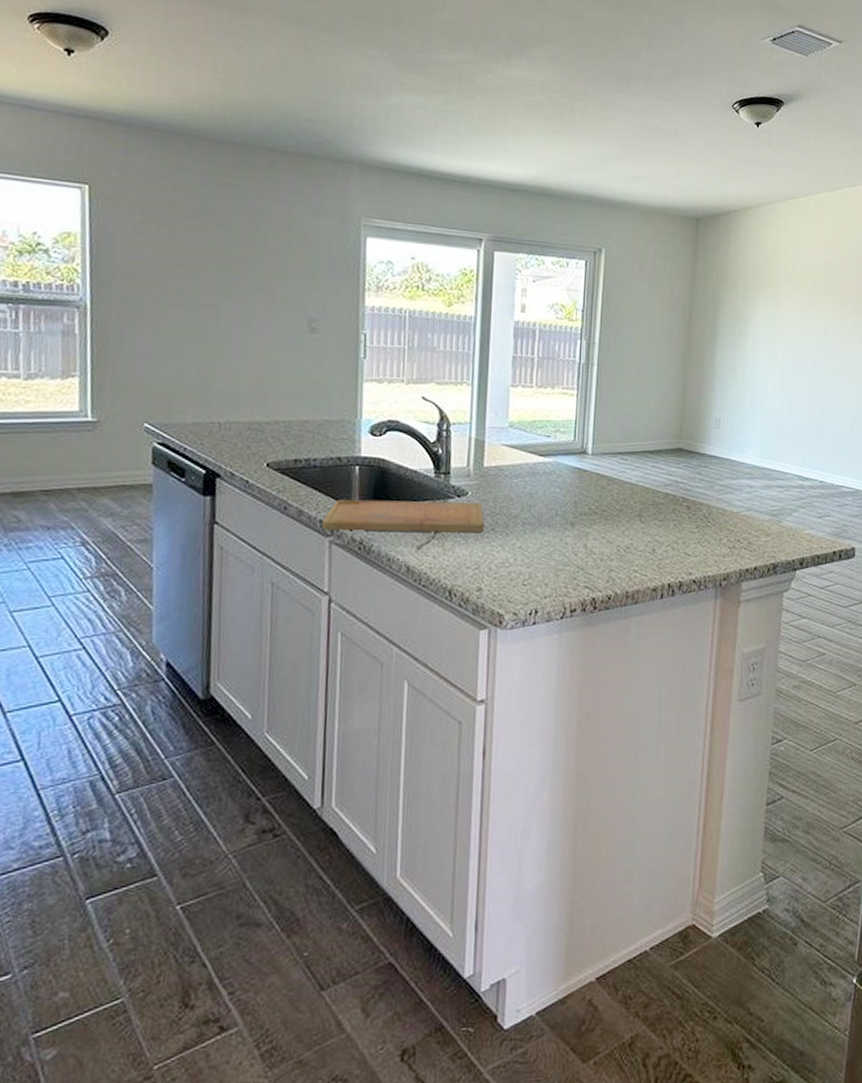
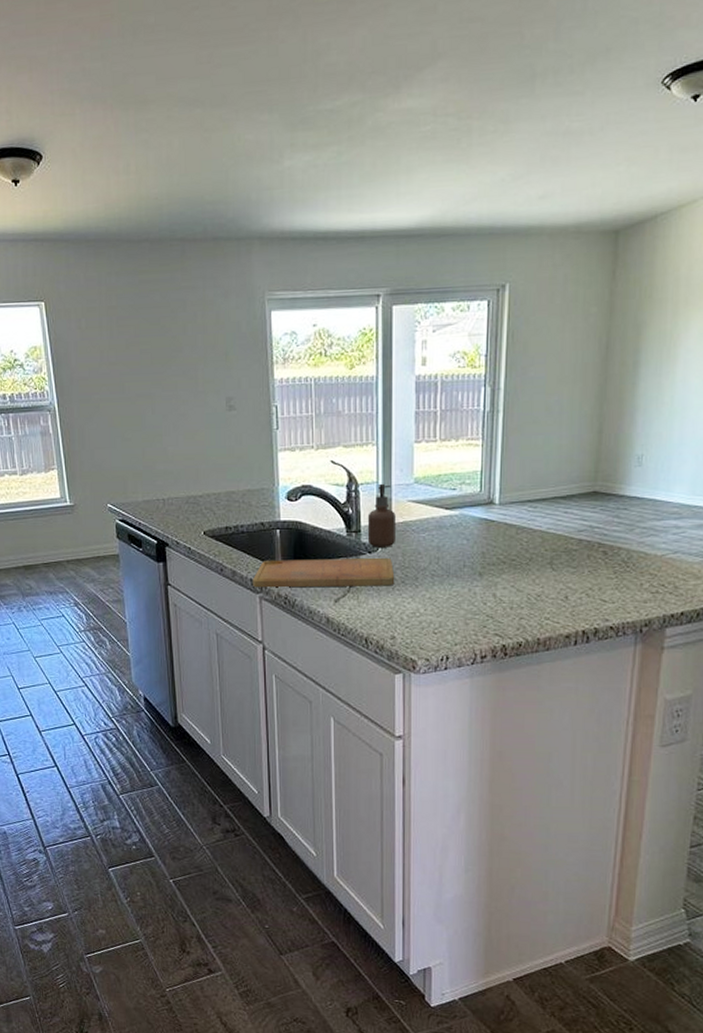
soap dispenser: none [457,424,488,492] -> present [367,483,396,548]

